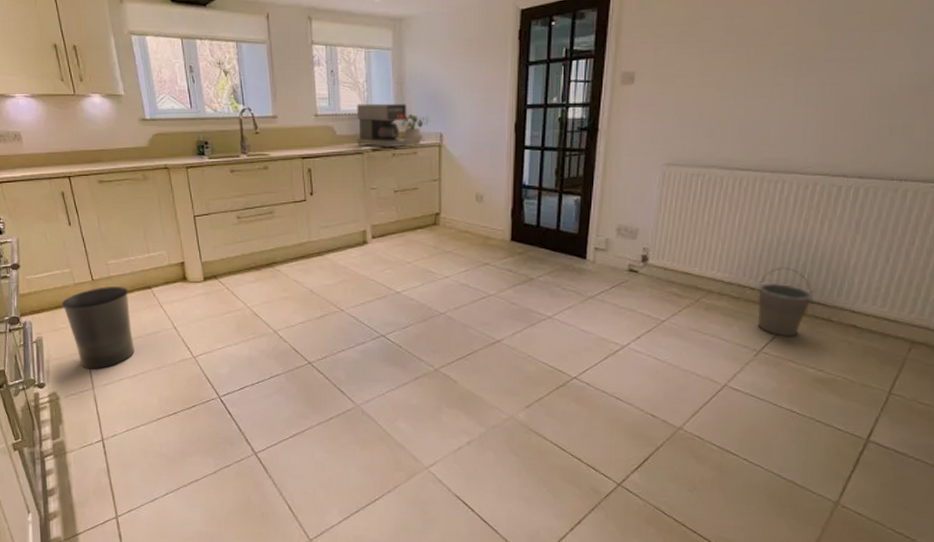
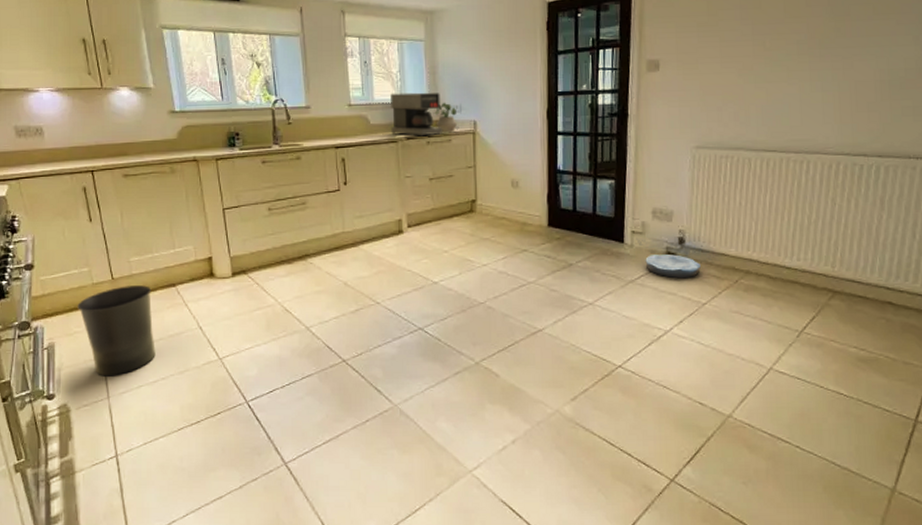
pet bowl: none [606,272,662,296] -> present [645,254,701,279]
bucket: present [757,268,814,337] -> none [794,246,848,317]

